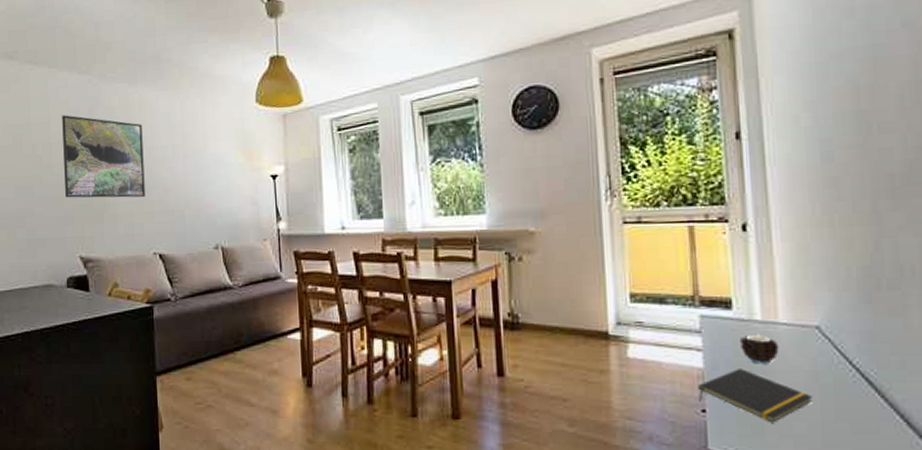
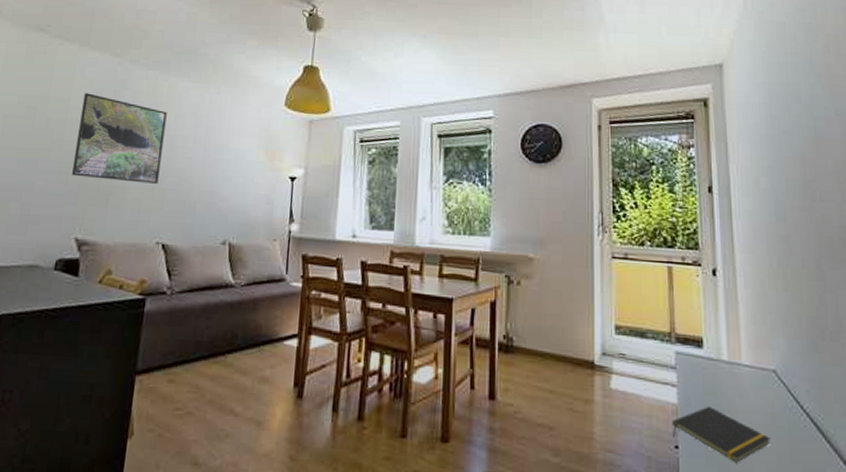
candle: present [739,334,779,364] -> none [708,374,743,404]

